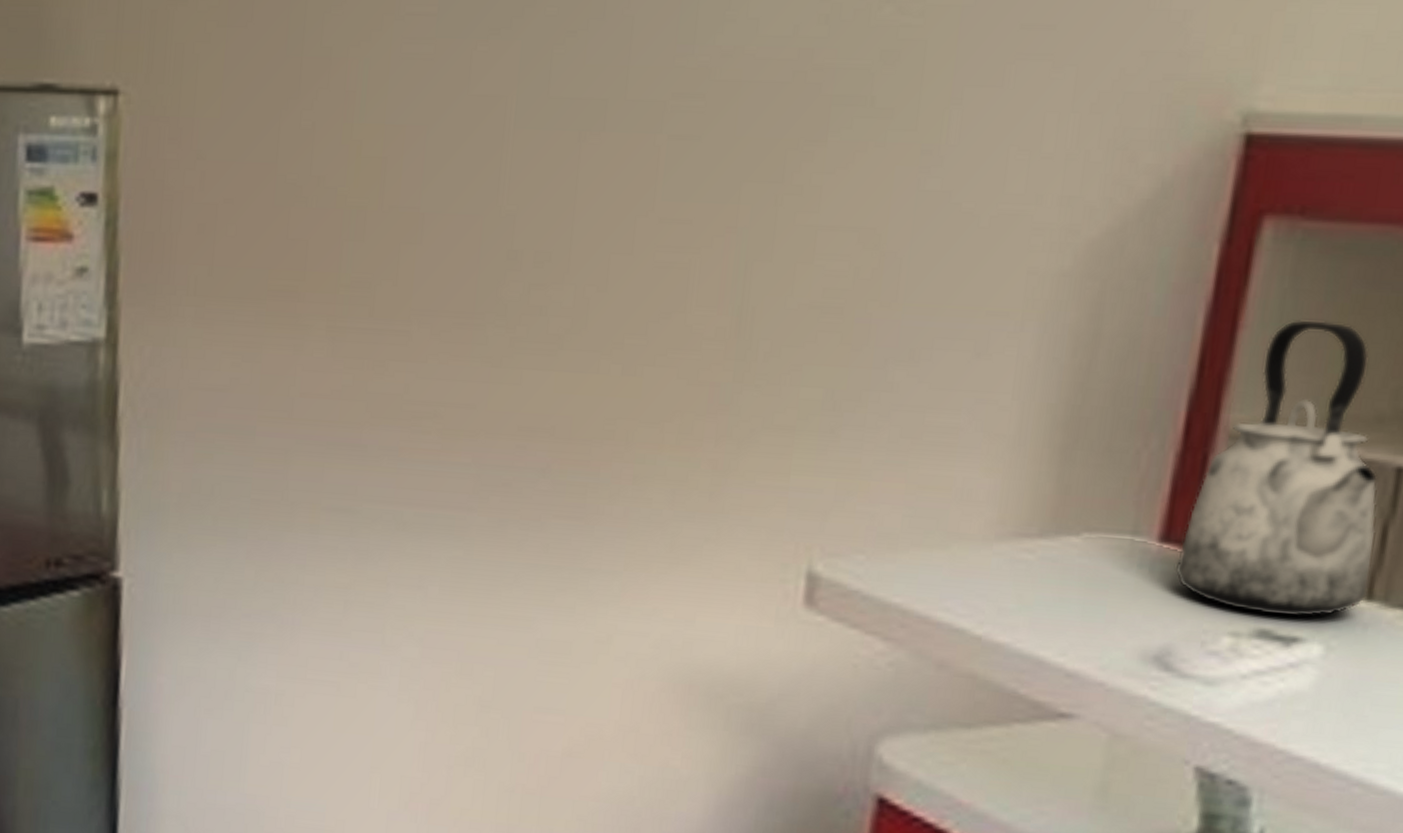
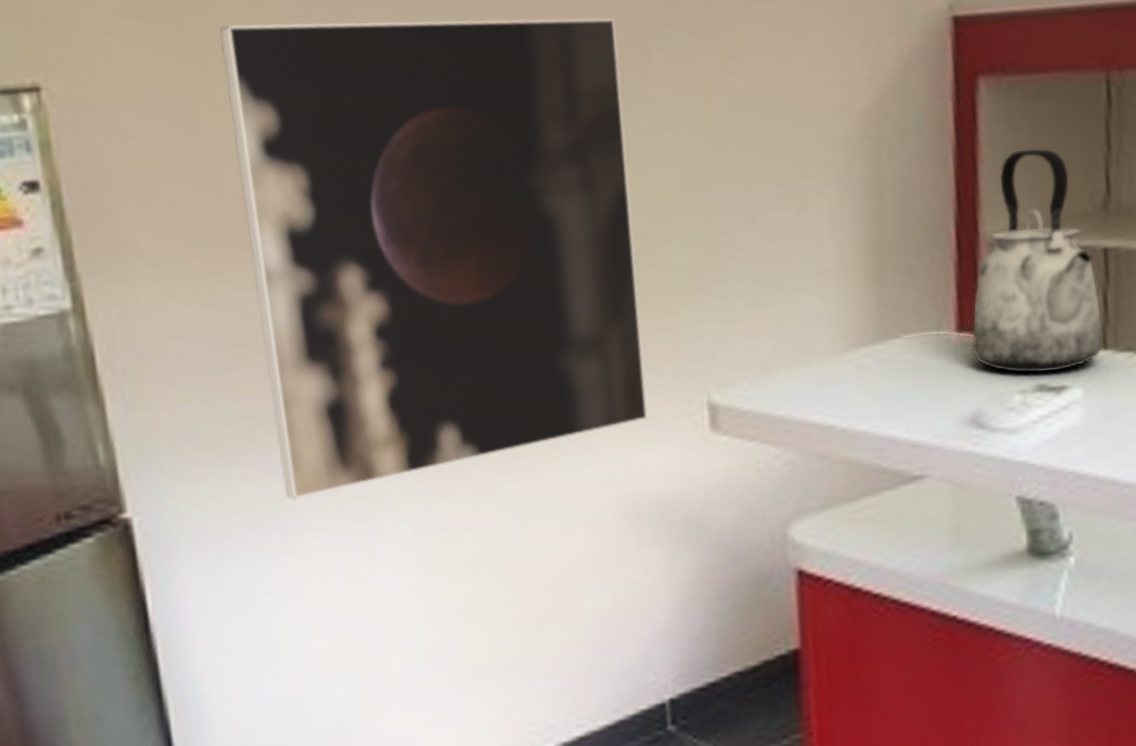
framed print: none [290,44,788,594] -> present [220,18,649,500]

